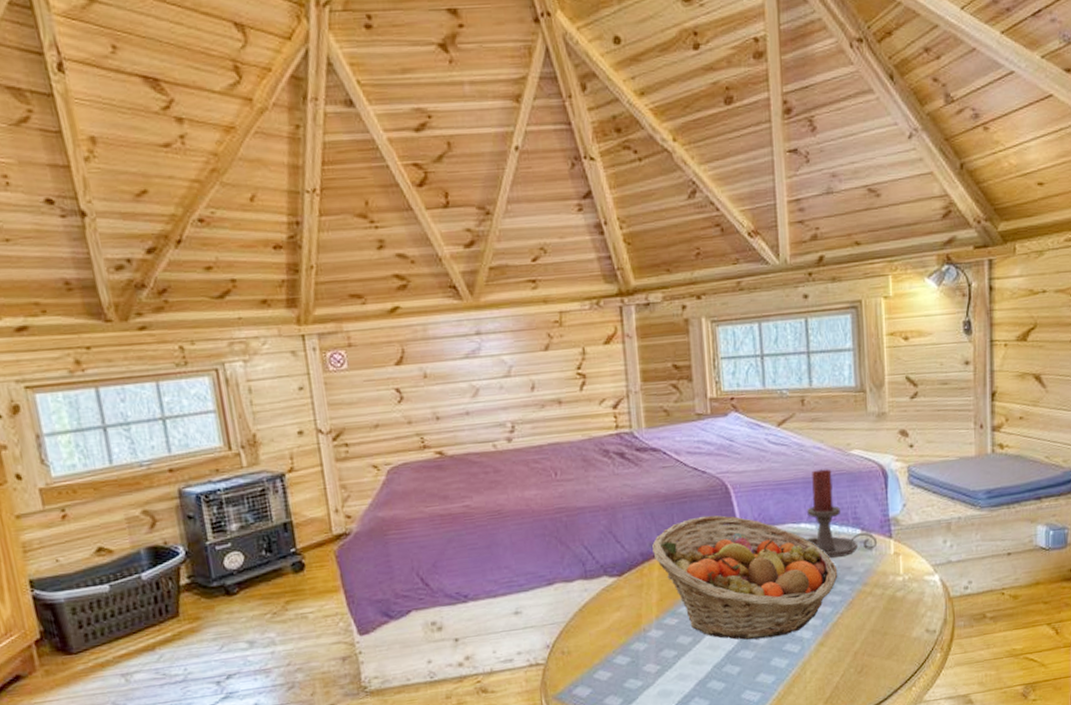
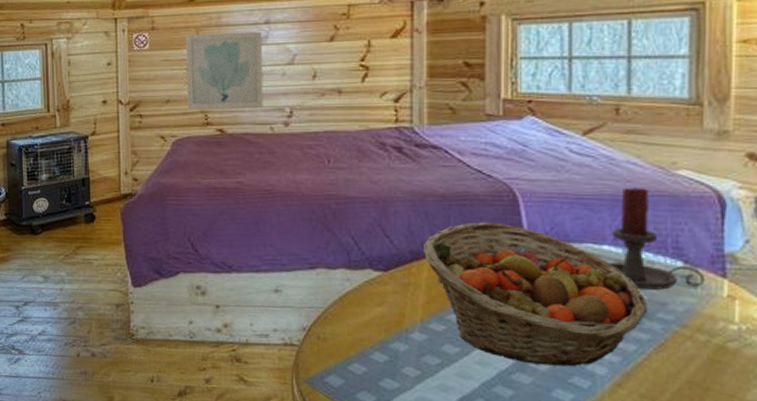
wall art: none [388,343,483,434] -> present [185,31,263,110]

